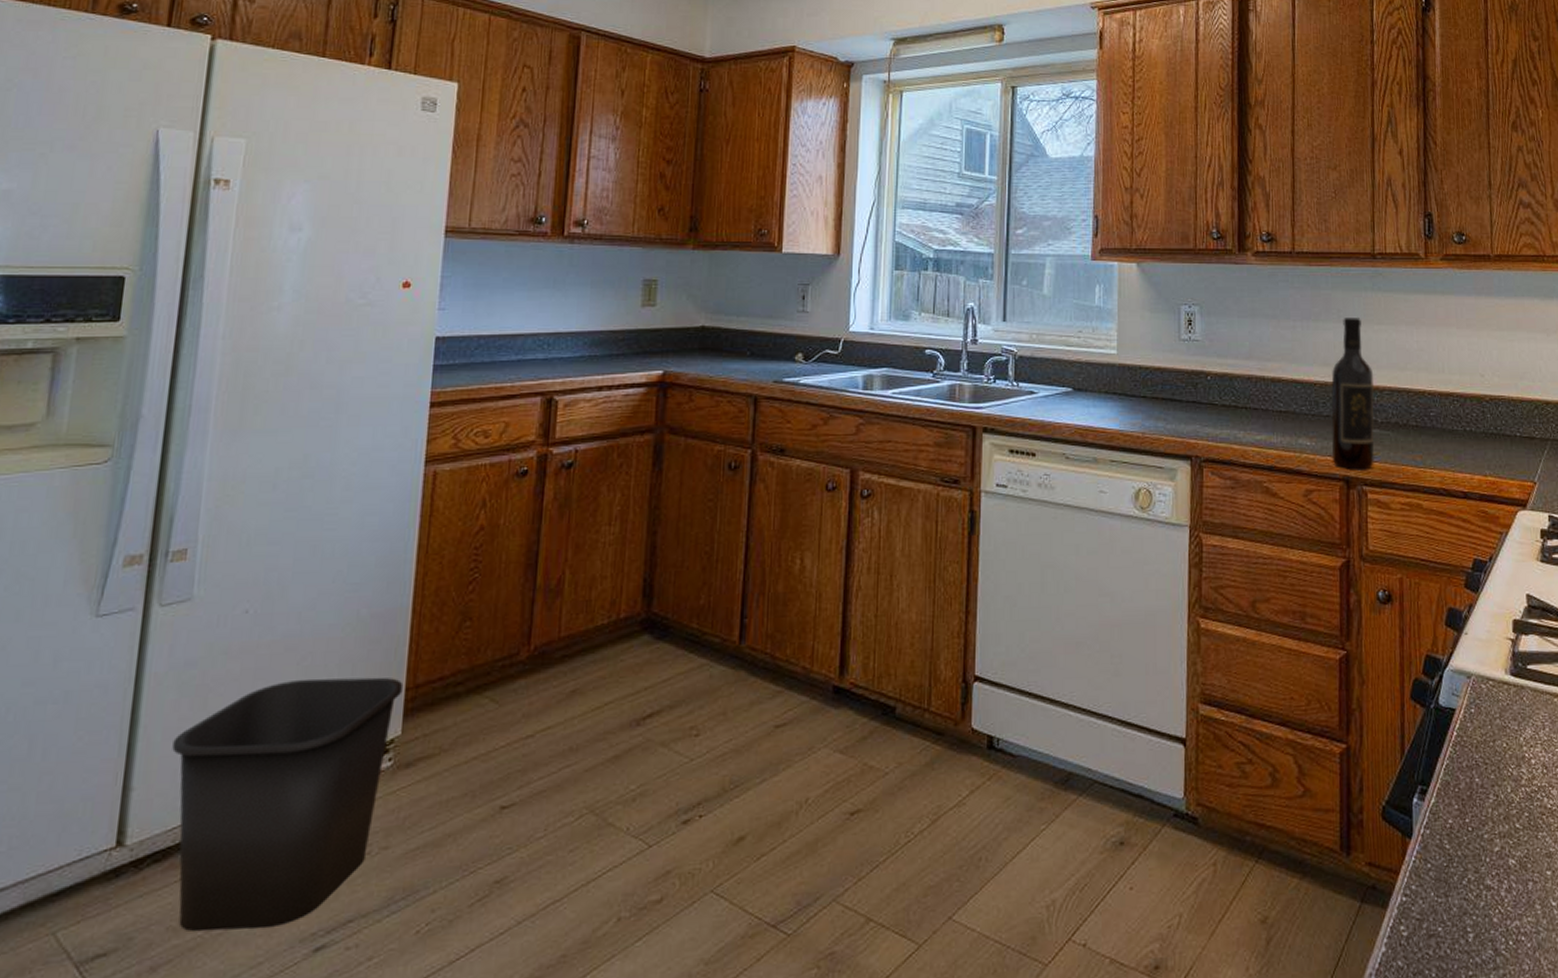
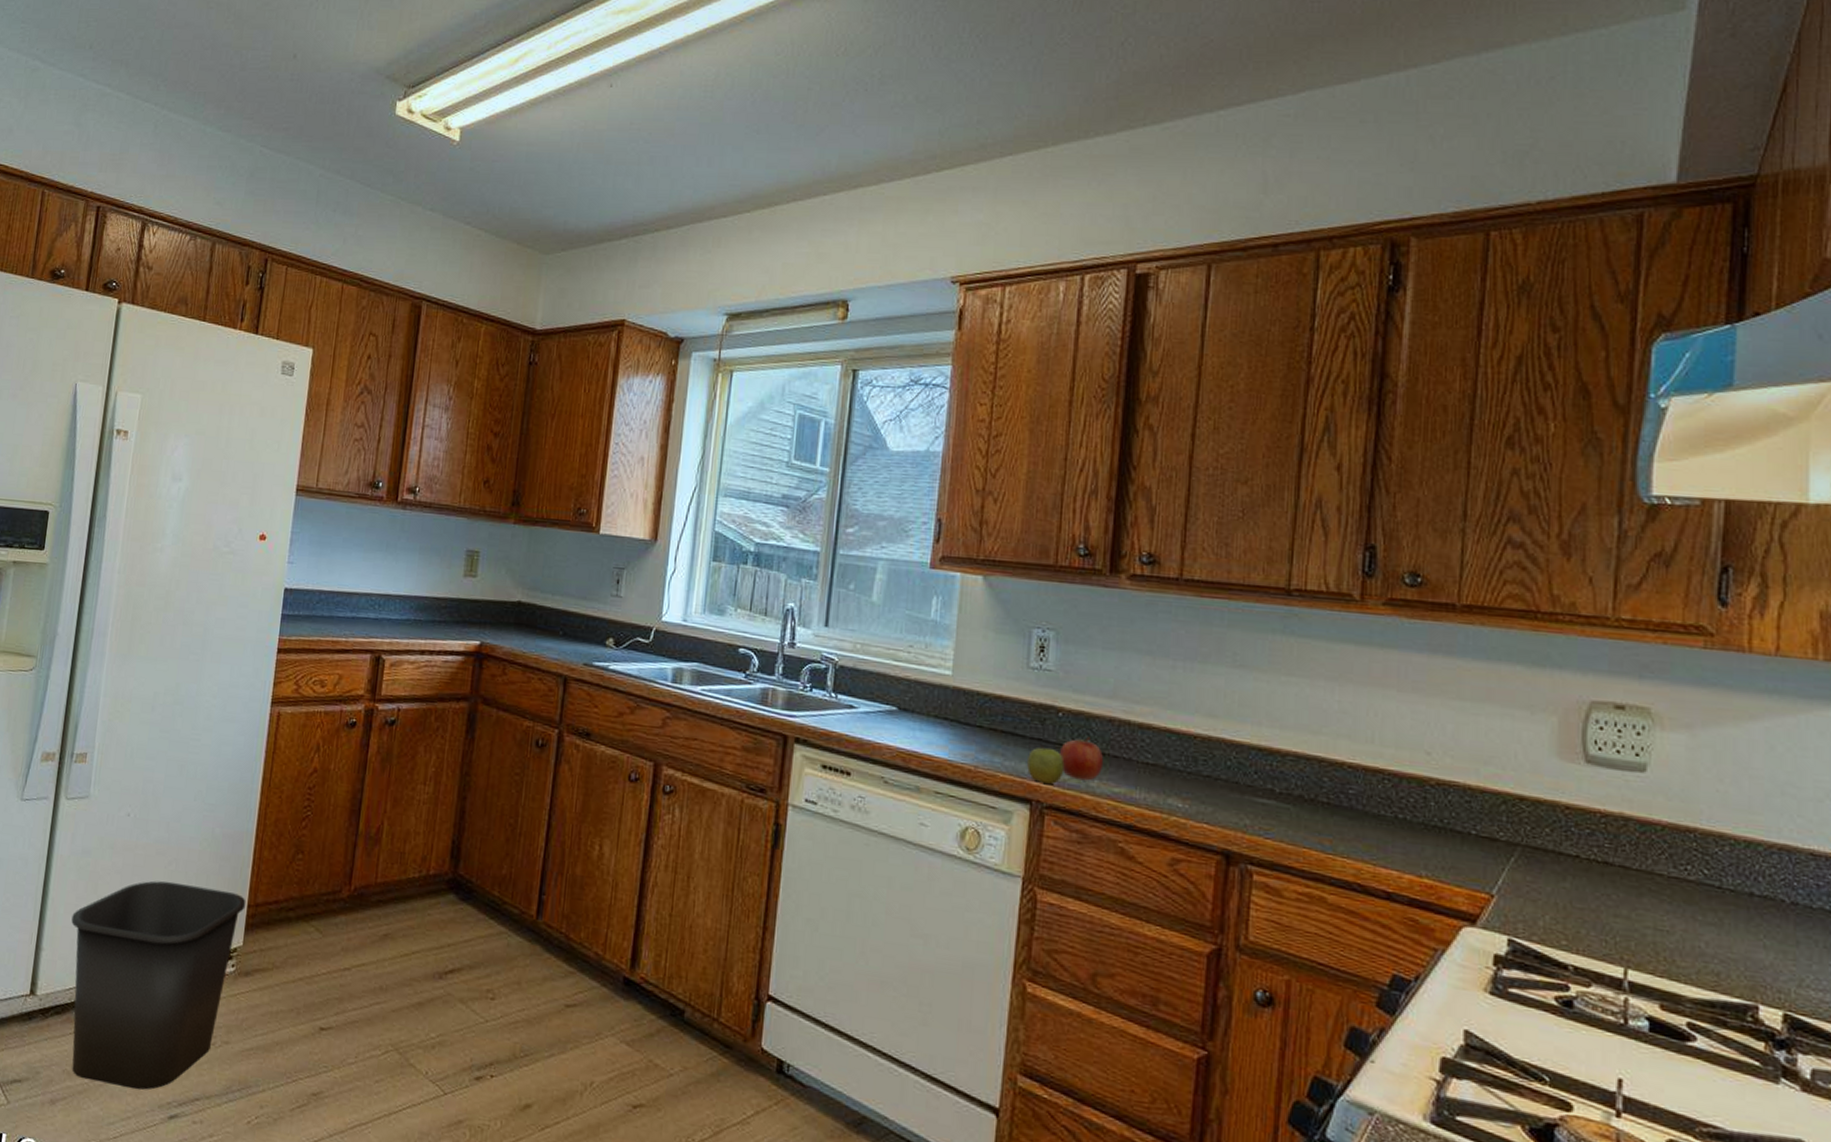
fruit: none [1186,407,1216,440] -> present [1027,745,1065,784]
fruit: none [1210,395,1247,433] -> present [1059,737,1104,781]
wine bottle: present [1331,318,1375,470] -> none [1209,663,1275,846]

